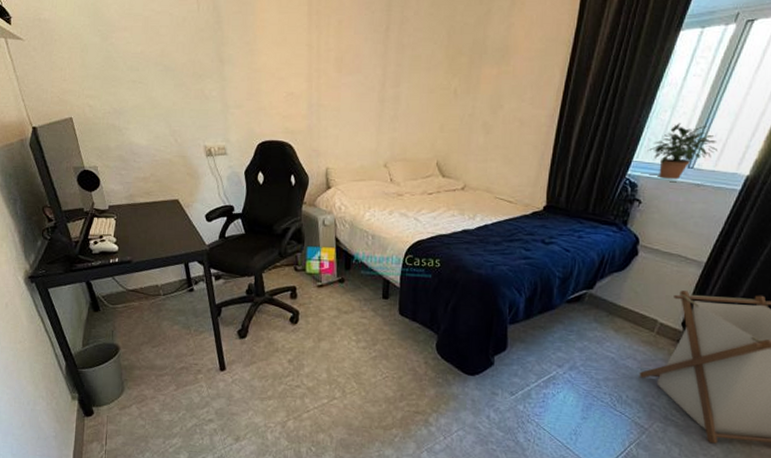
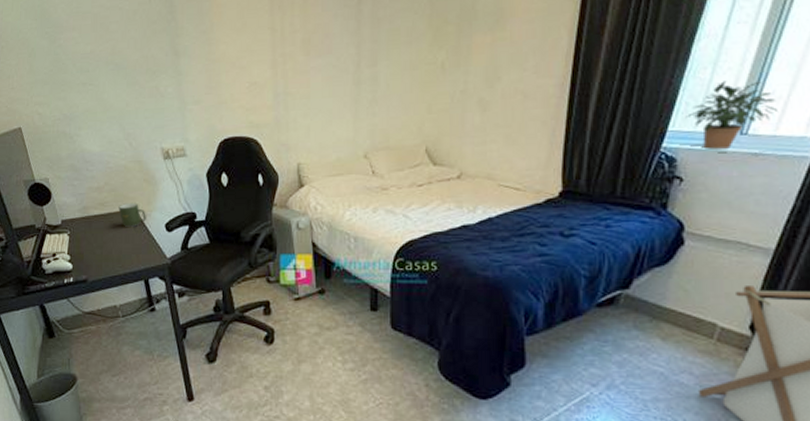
mug: none [163,194,188,215] -> present [118,203,146,227]

